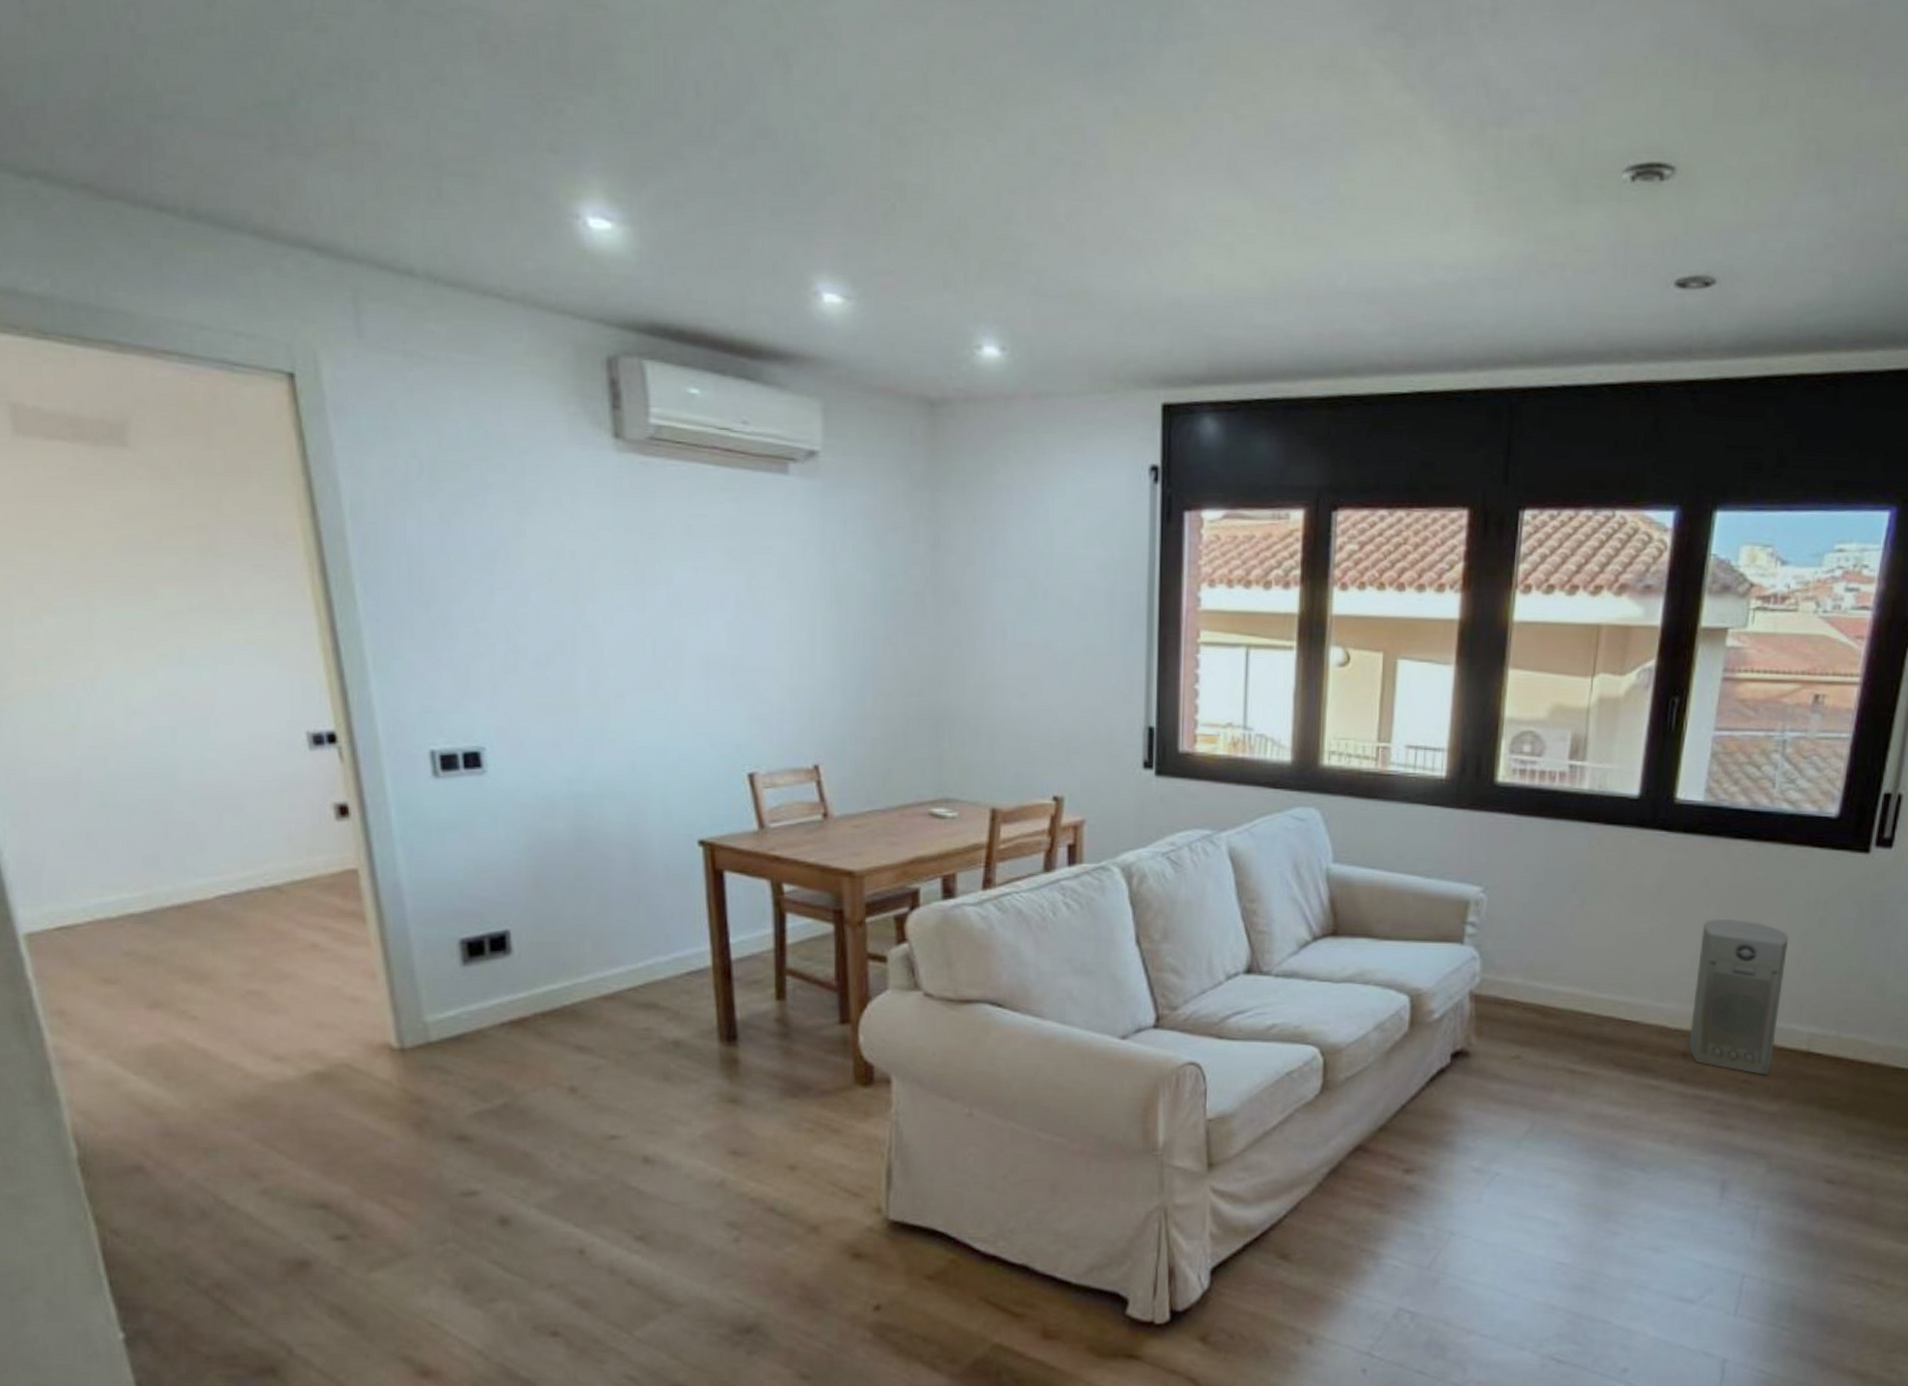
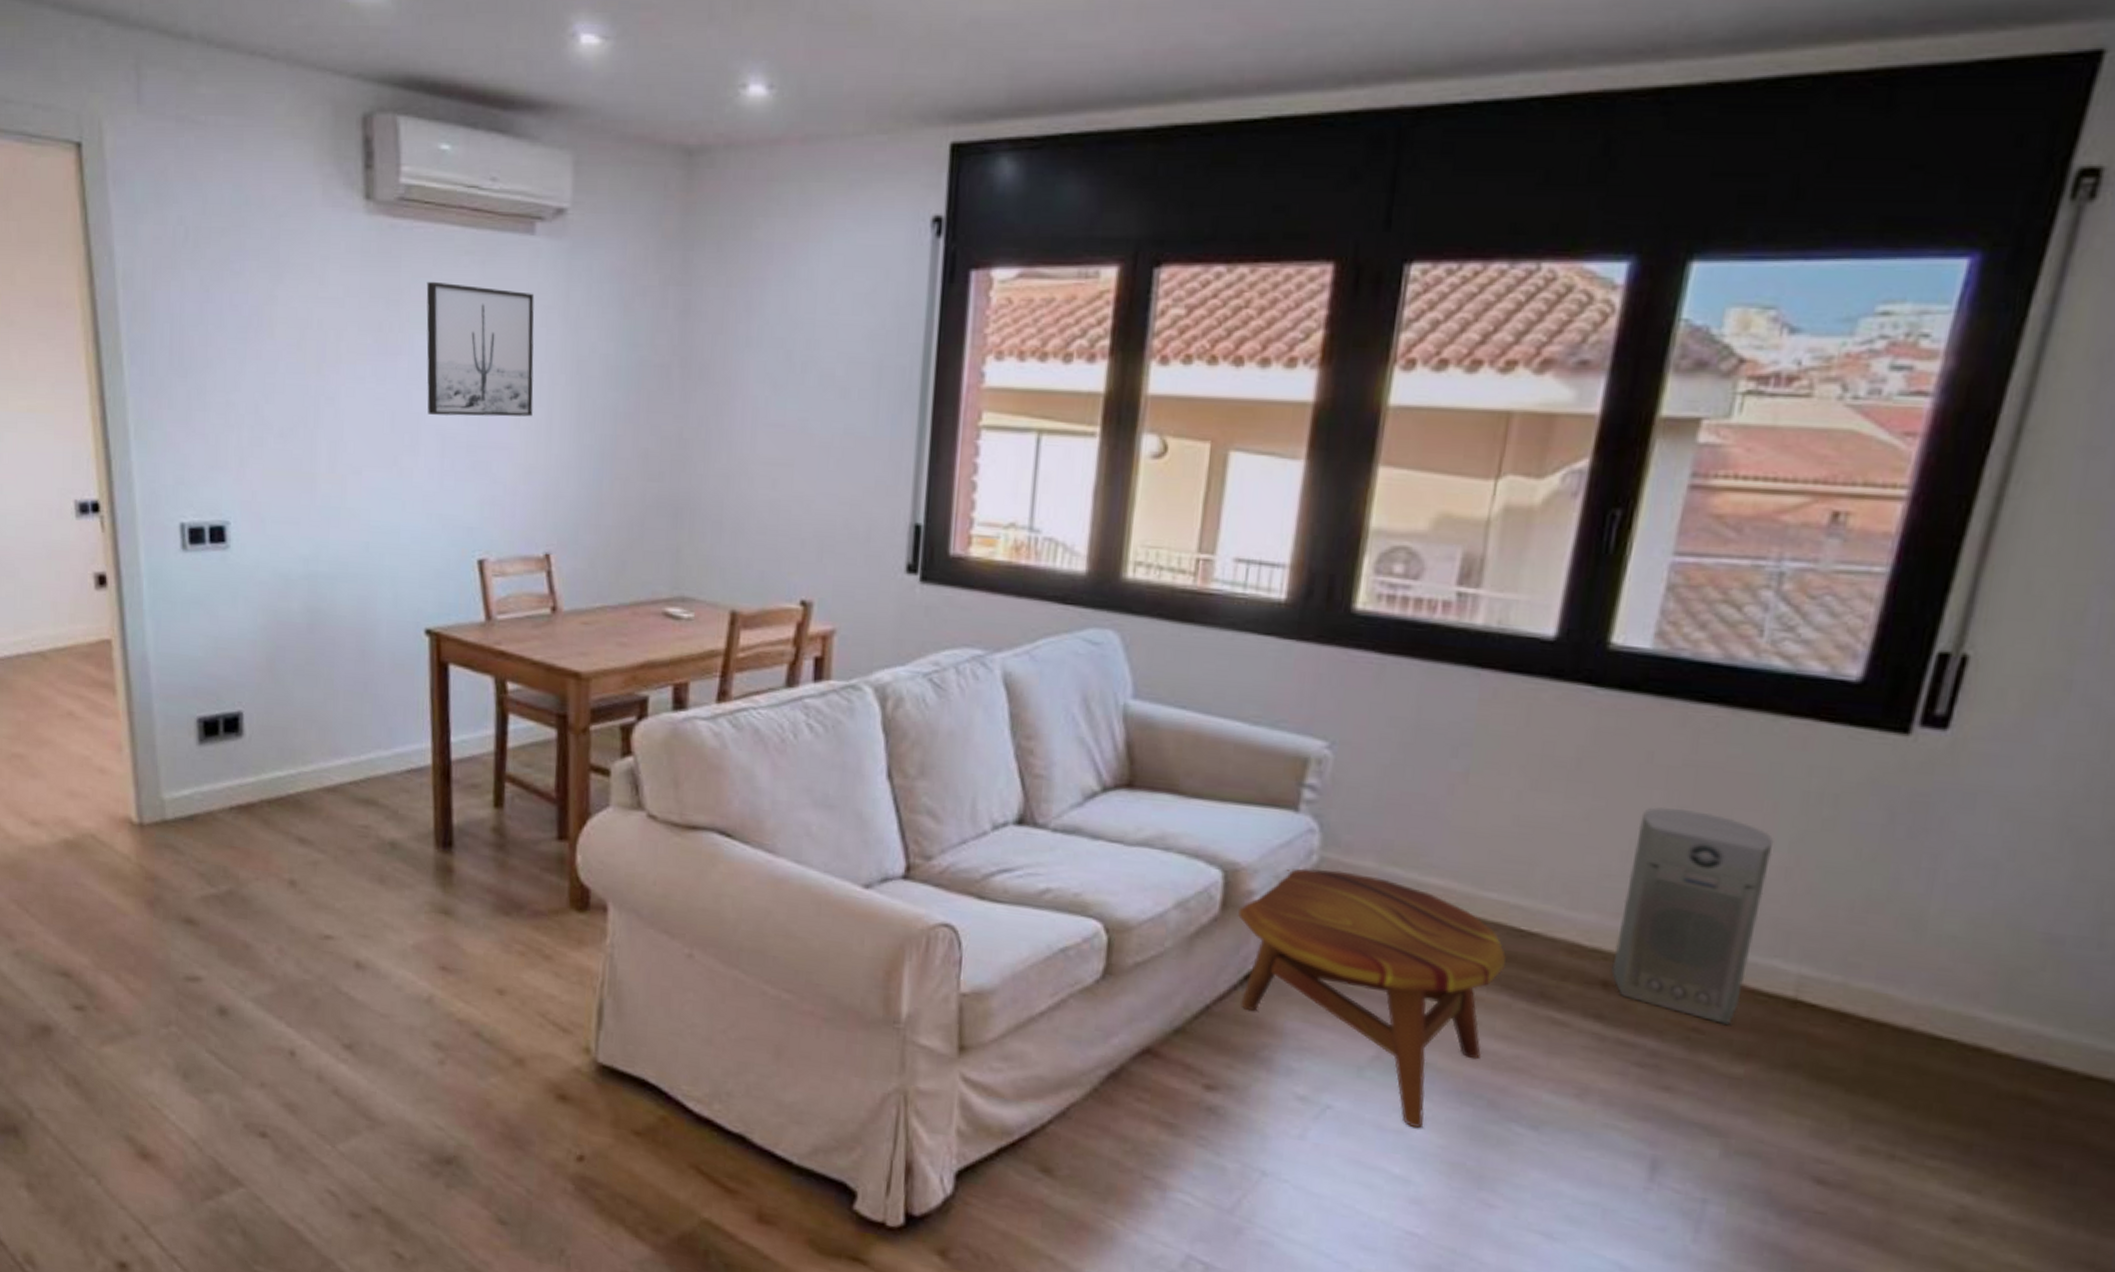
wall art: none [682,516,795,641] -> present [426,281,535,417]
side table: none [1422,987,1617,1181] -> present [1237,868,1506,1128]

